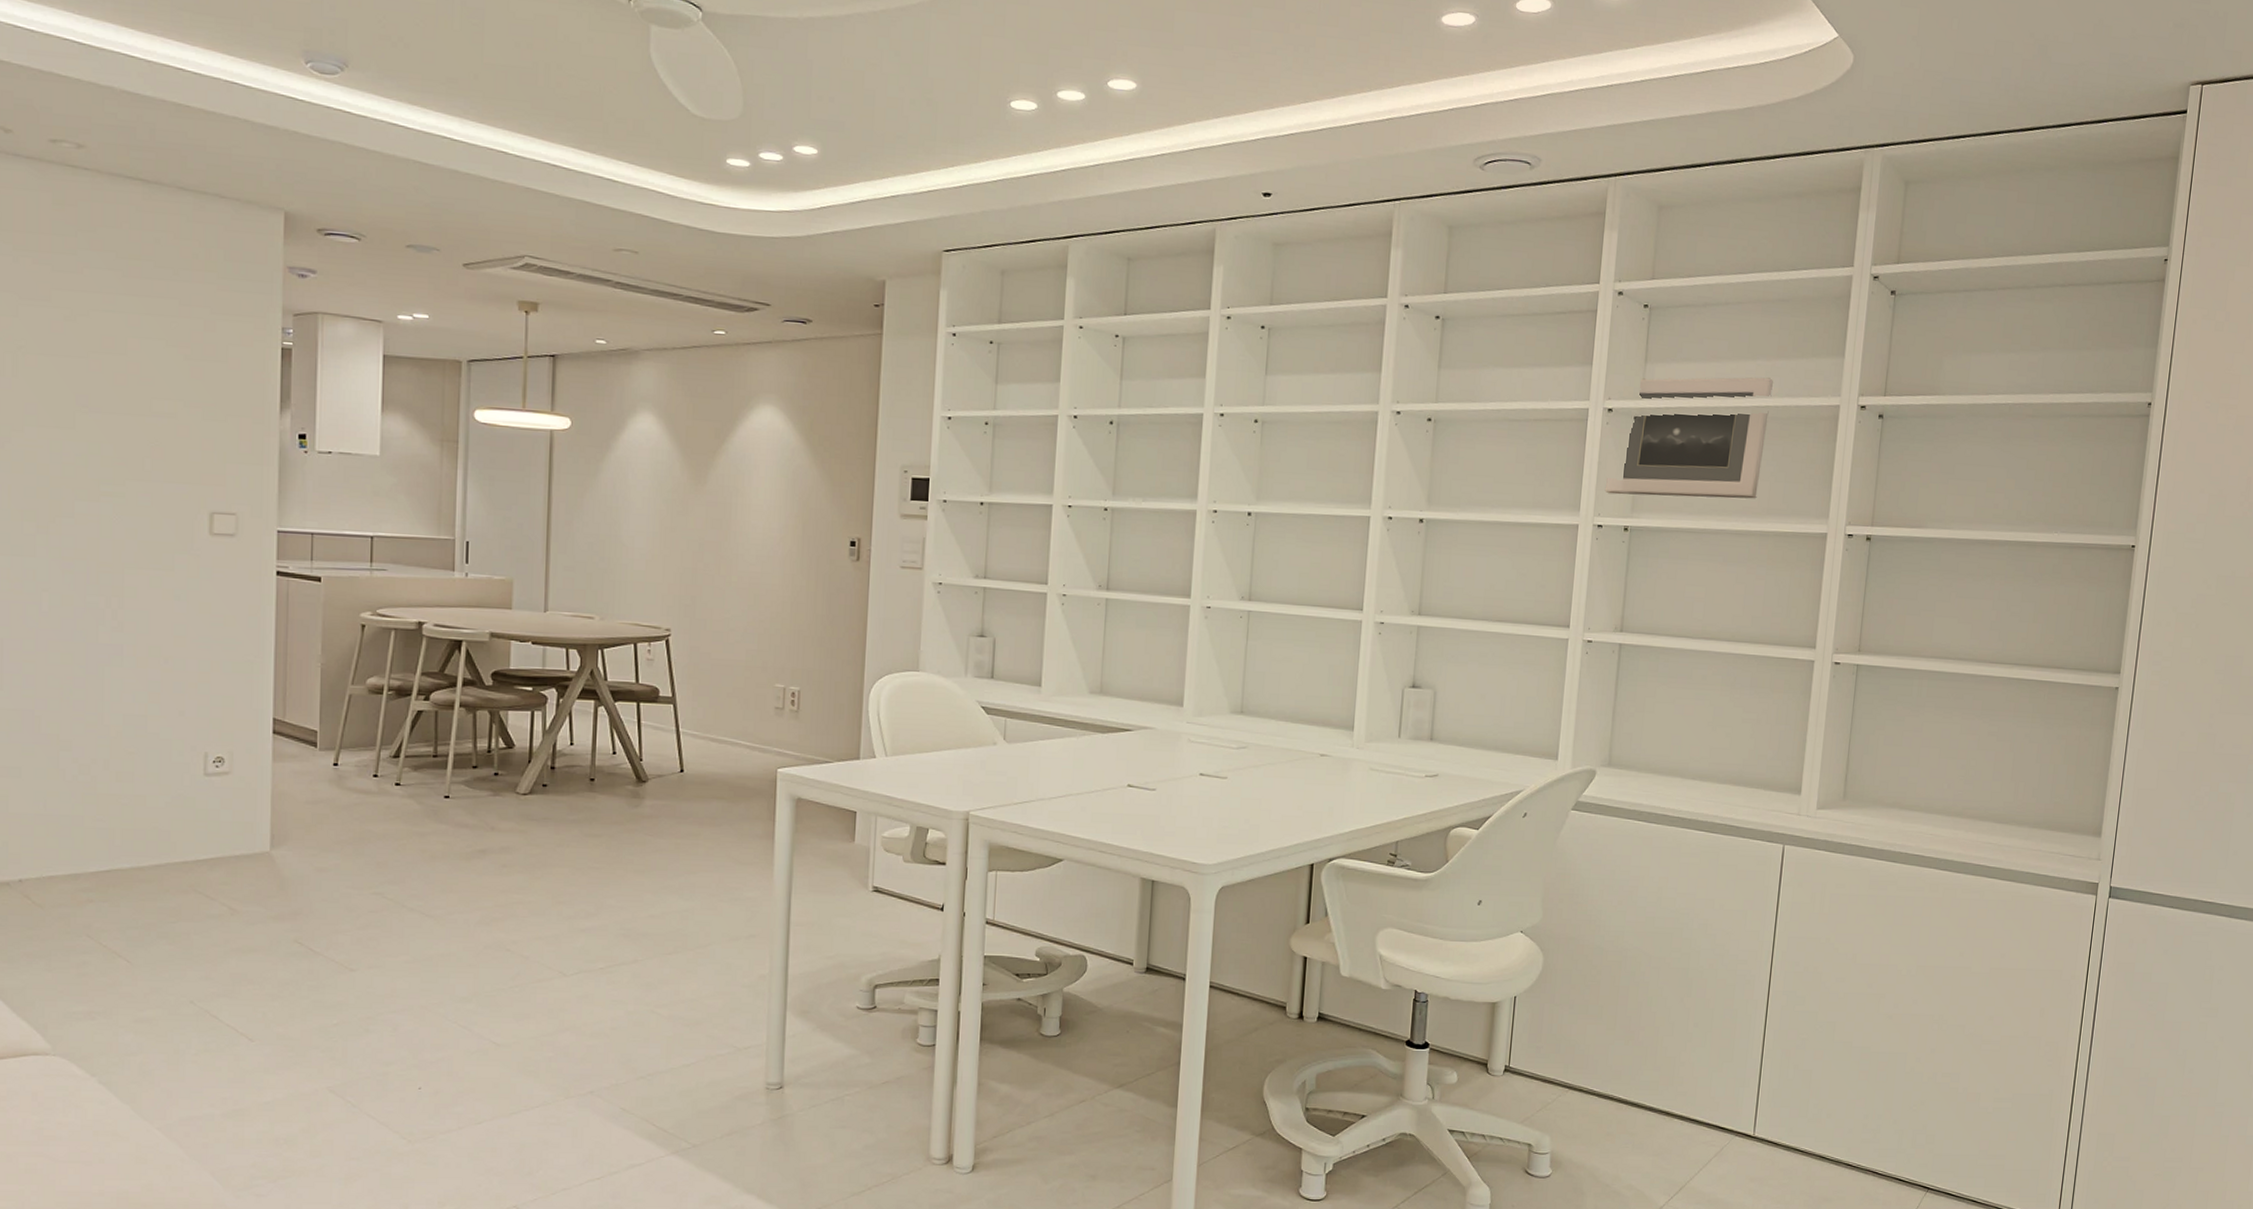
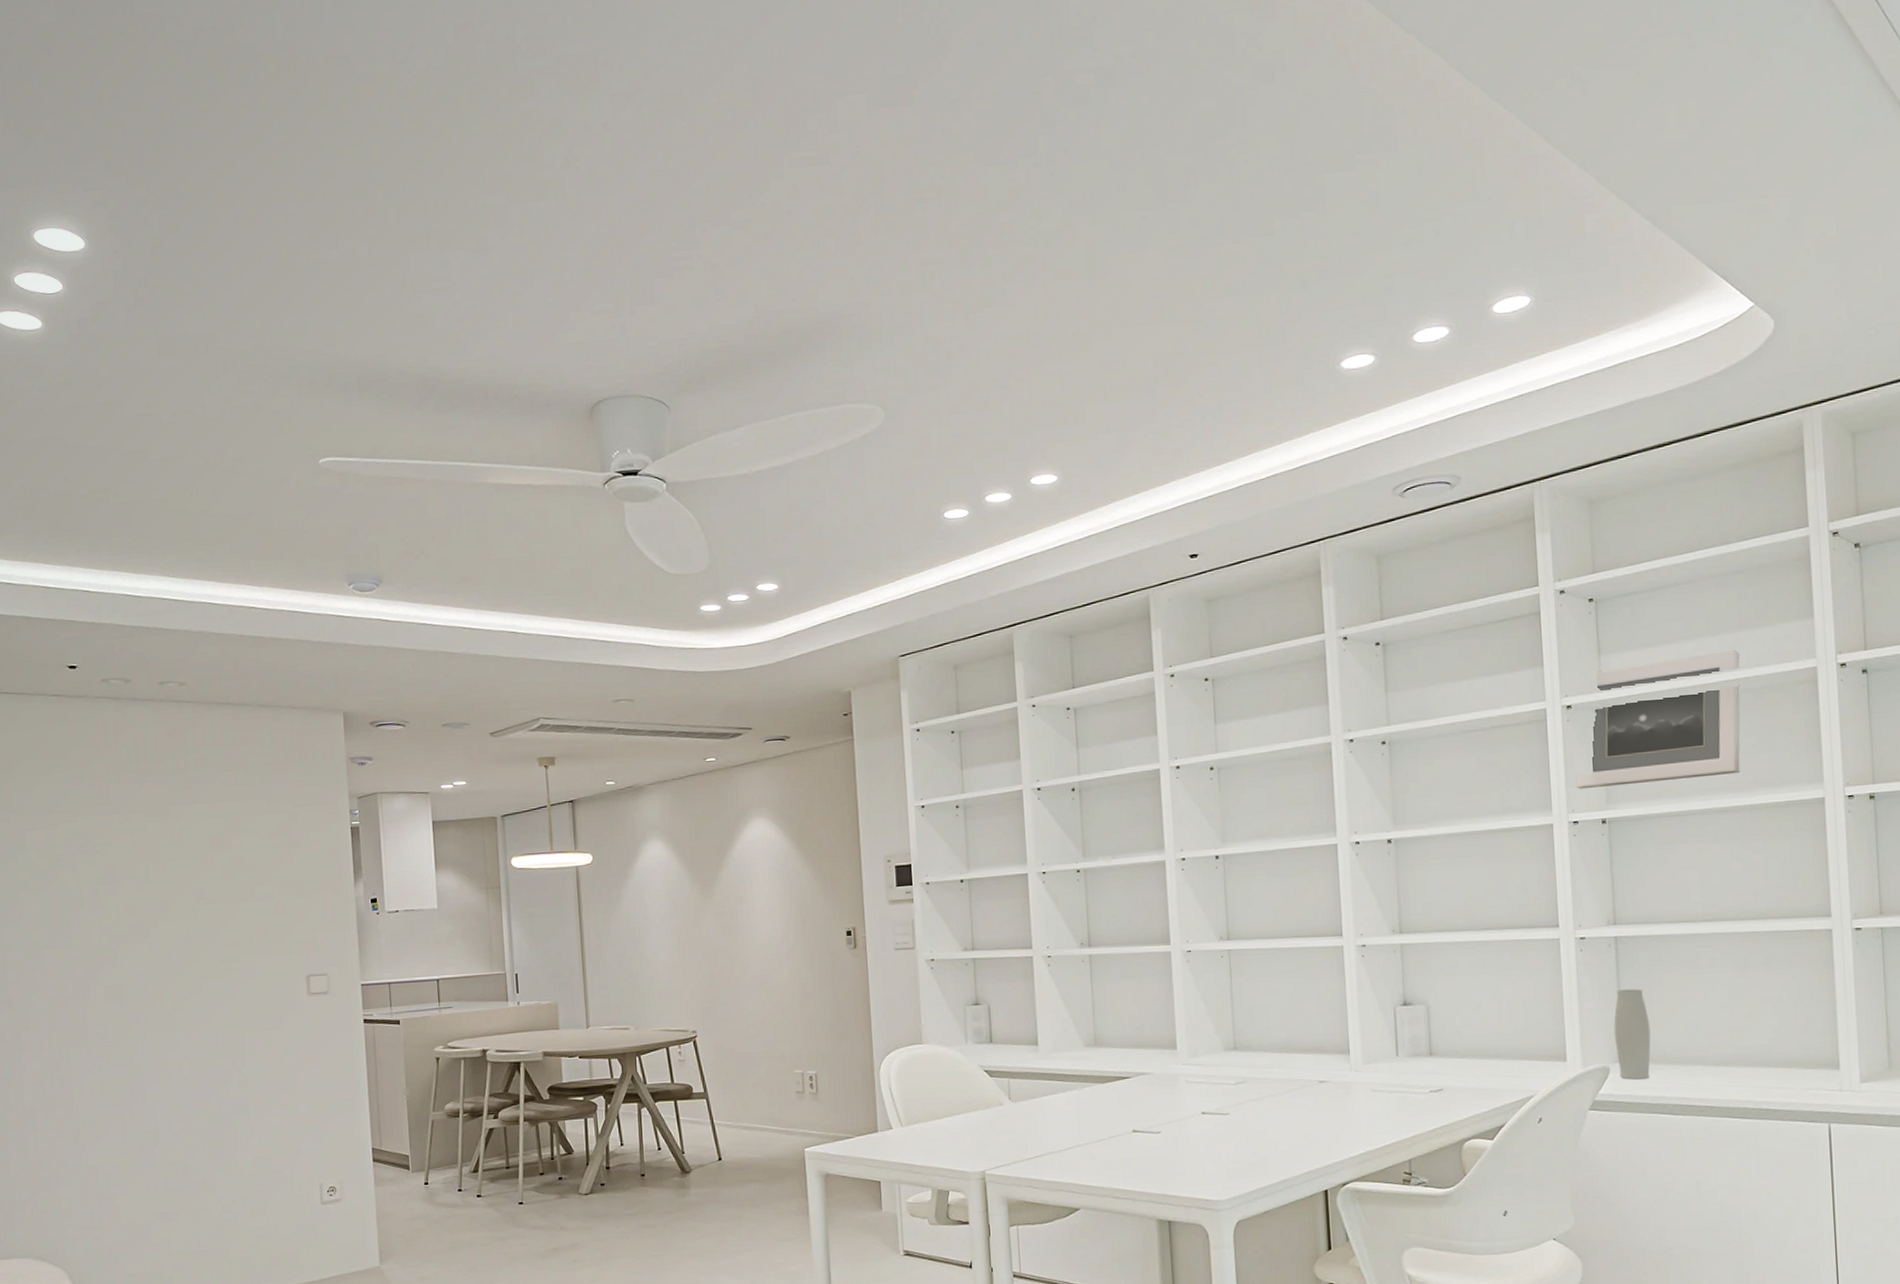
vase: none [1604,696,1639,785] -> present [1613,989,1651,1080]

